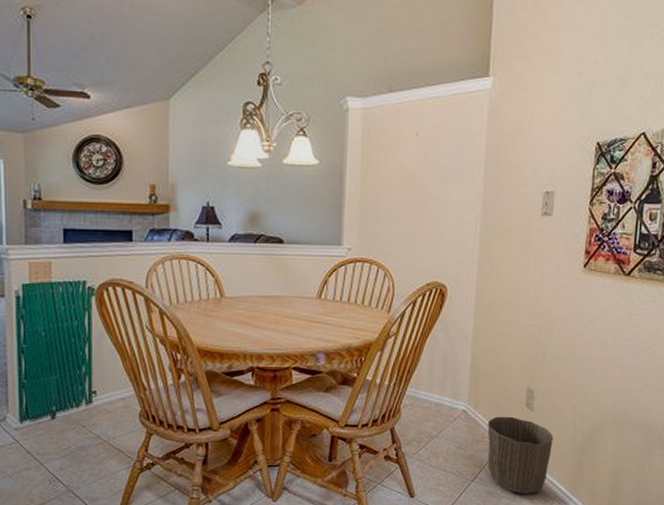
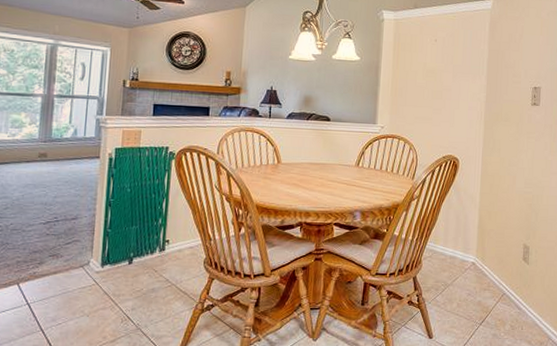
waste basket: present [487,416,553,494] -> none [492,268,546,337]

